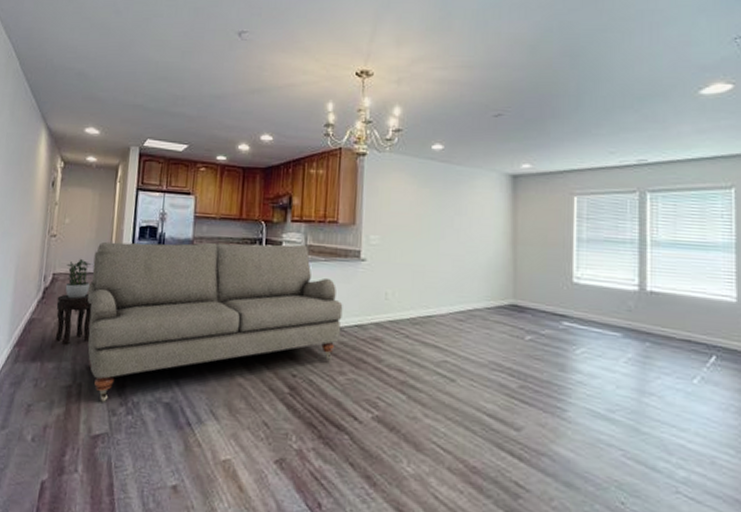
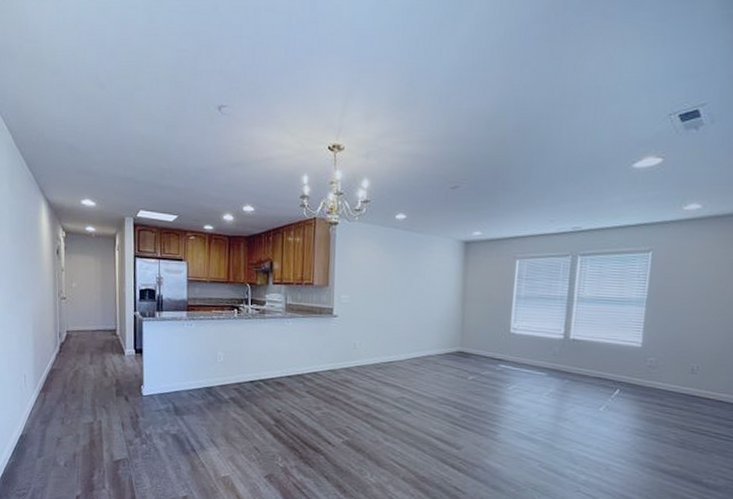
side table: present [55,293,93,345] -> none [73,347,105,390]
potted plant: present [65,258,91,299] -> none [78,317,100,352]
sofa: present [87,241,343,404] -> none [98,302,318,436]

